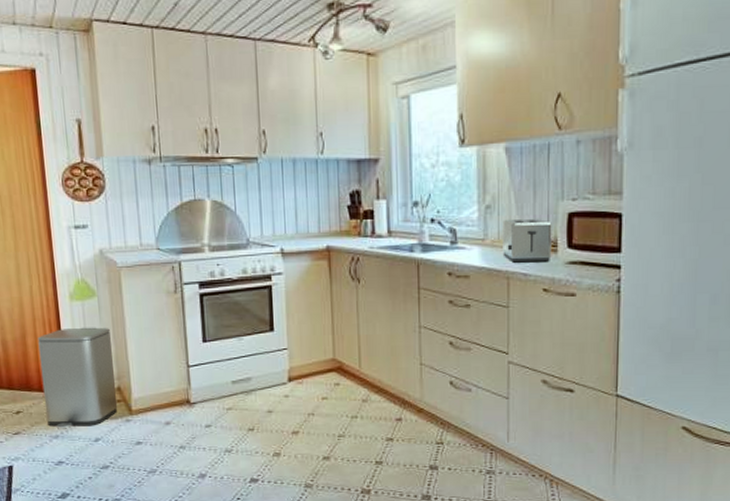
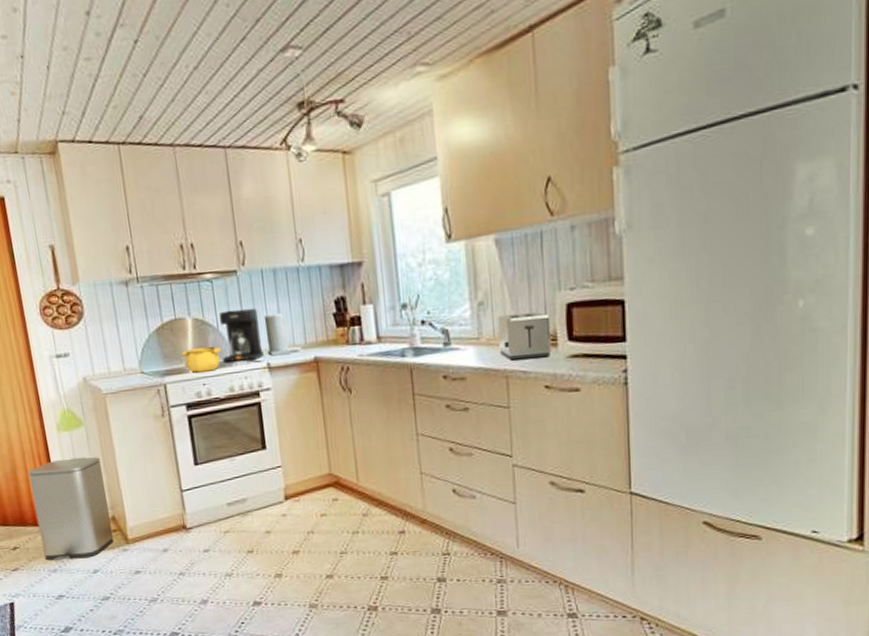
cooking pot: none [198,229,238,253] -> present [181,347,222,373]
coffee maker: none [237,194,278,246] -> present [218,307,264,363]
paper towel: none [280,202,315,242] -> present [263,314,302,356]

